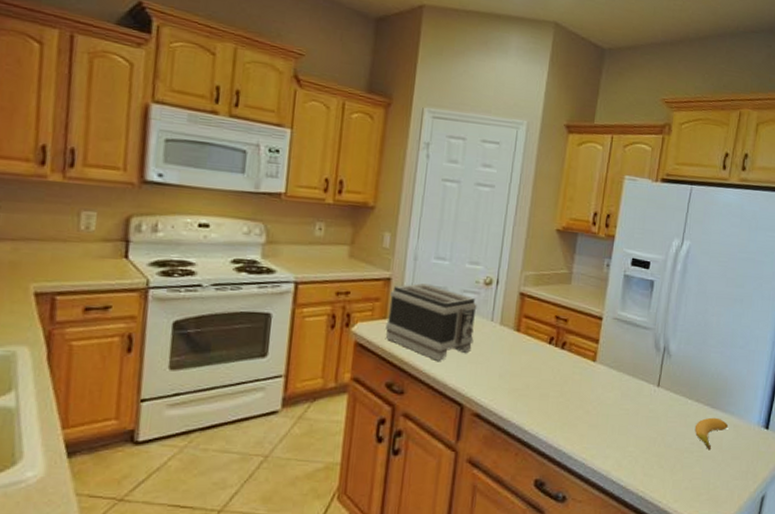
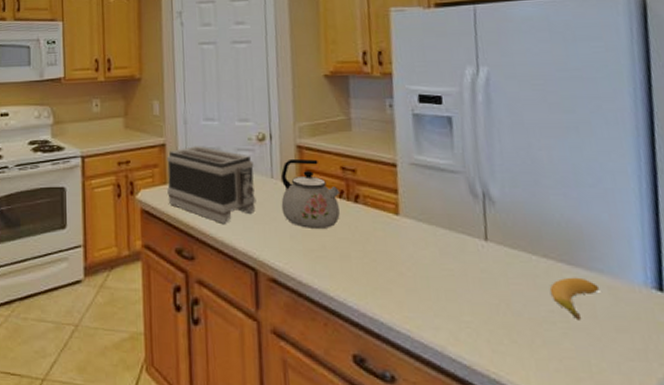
kettle: none [495,304,551,371] -> present [281,158,341,230]

